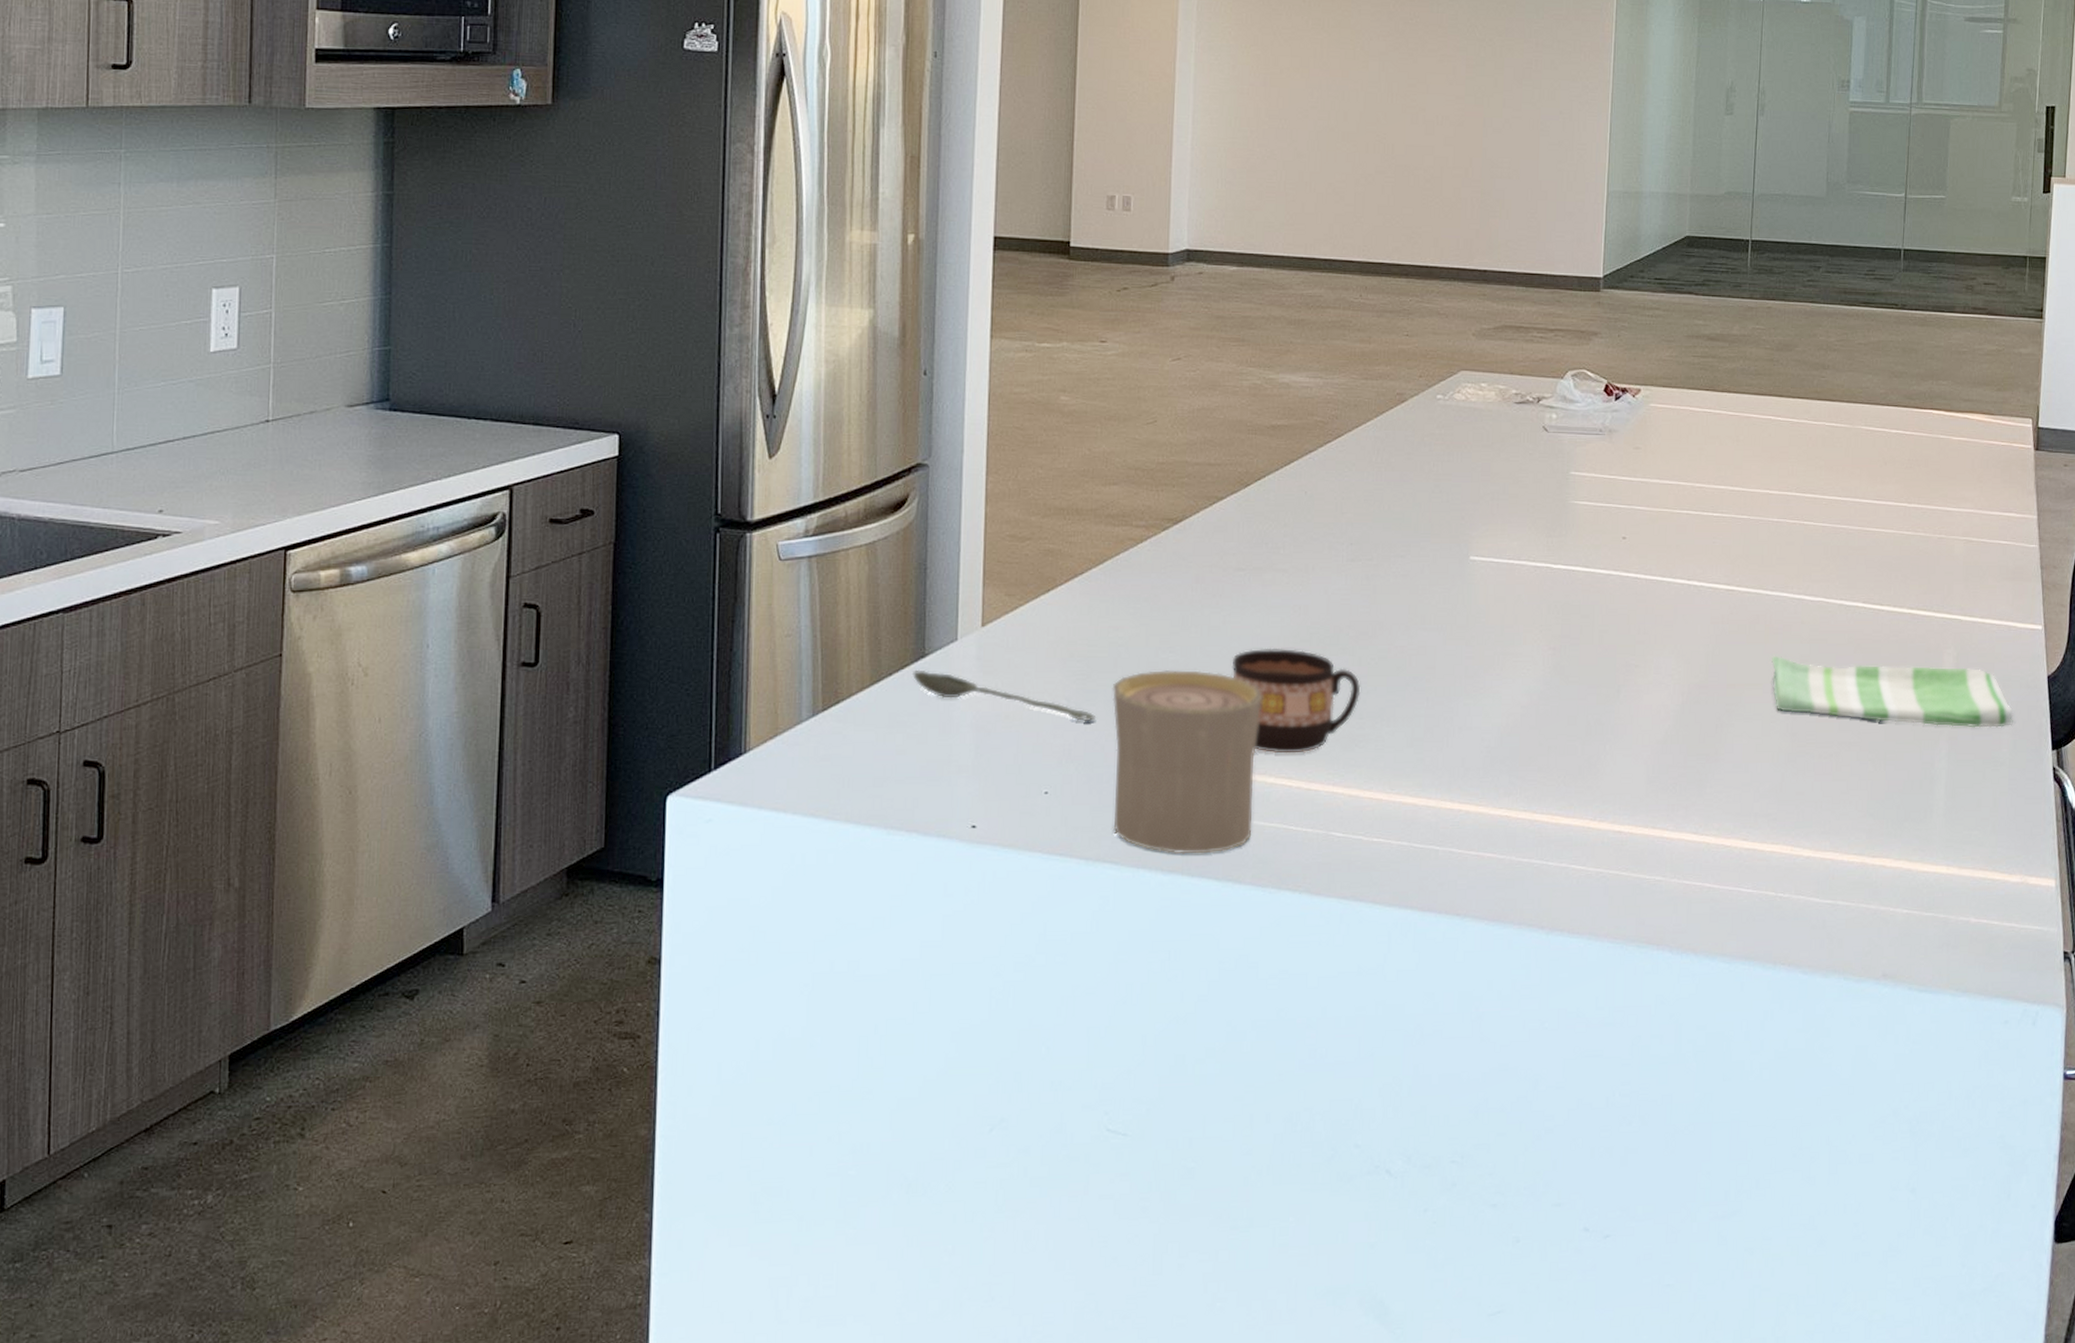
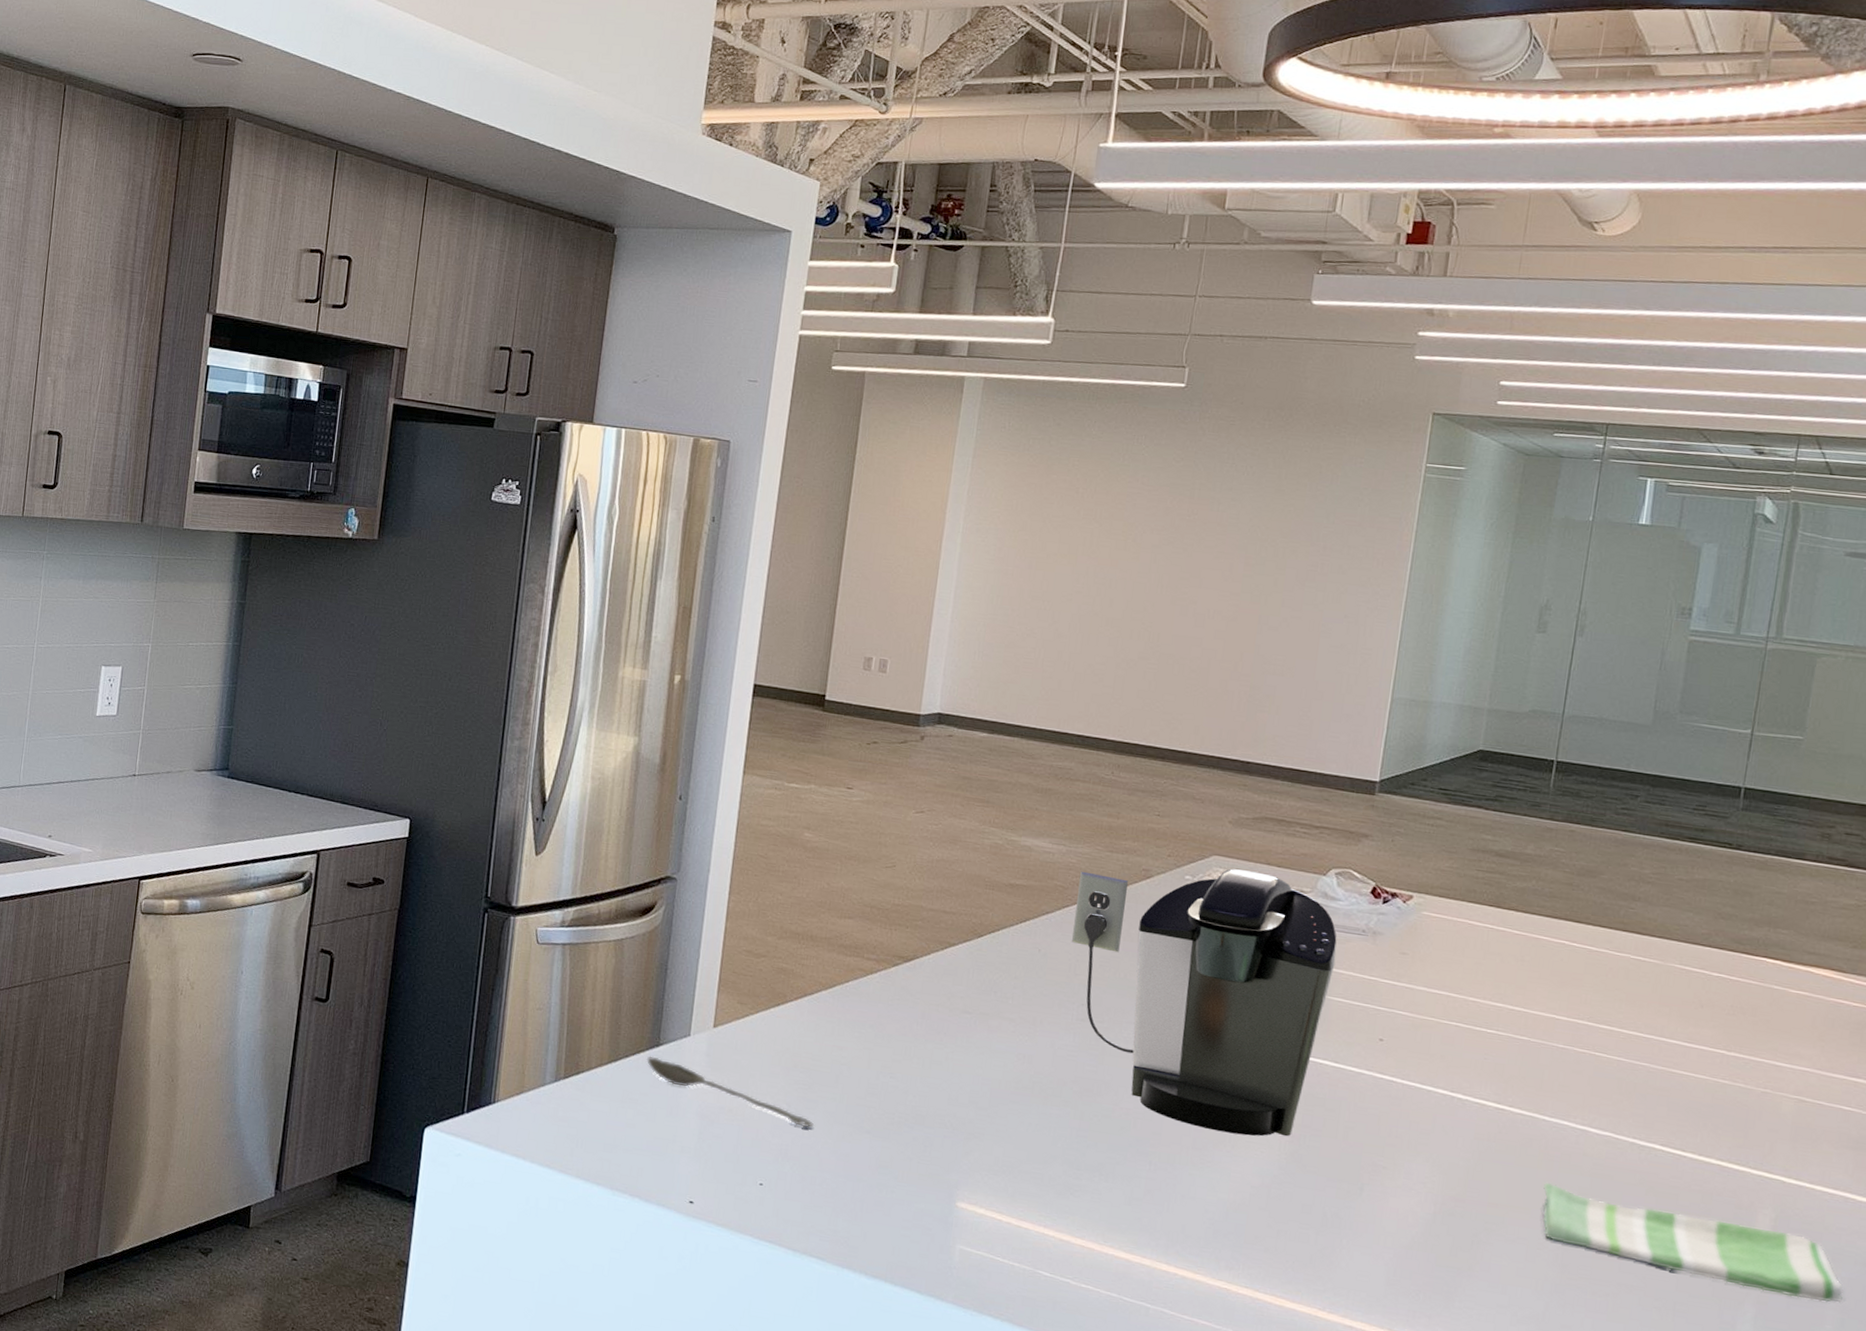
cup: present [1112,670,1263,854] -> none [822,1091,980,1269]
cup: present [1231,648,1361,754] -> none [950,1087,1081,1192]
coffee maker: none [1336,382,1579,655] -> present [1072,869,1337,1137]

